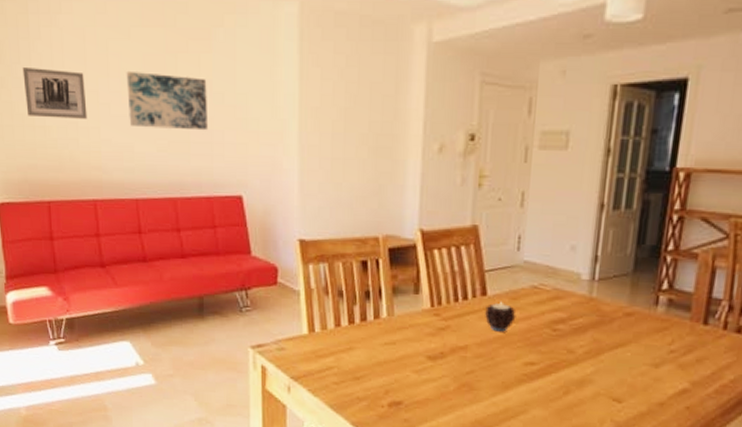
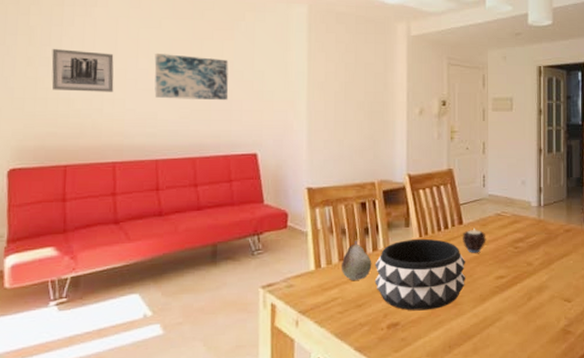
fruit: none [337,305,373,350] -> present [341,241,372,280]
decorative bowl: none [375,308,488,392] -> present [374,238,466,311]

